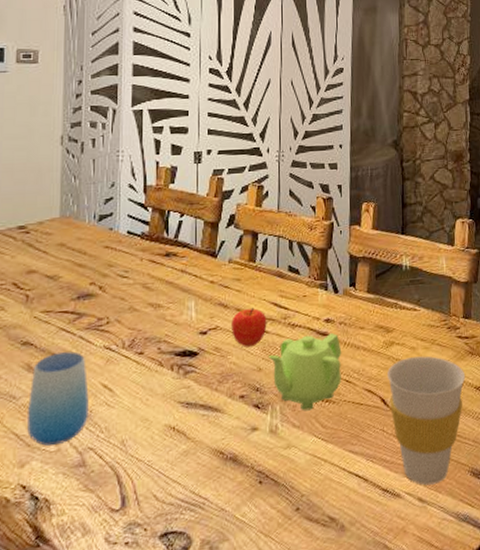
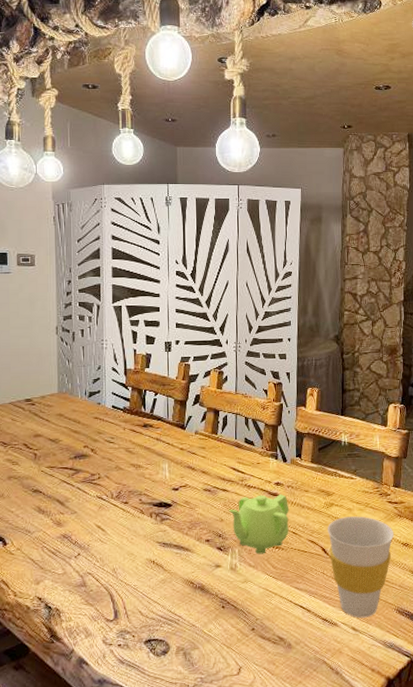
cup: present [27,351,89,446] -> none [40,499,87,570]
fruit: present [231,307,267,348] -> none [198,471,227,502]

